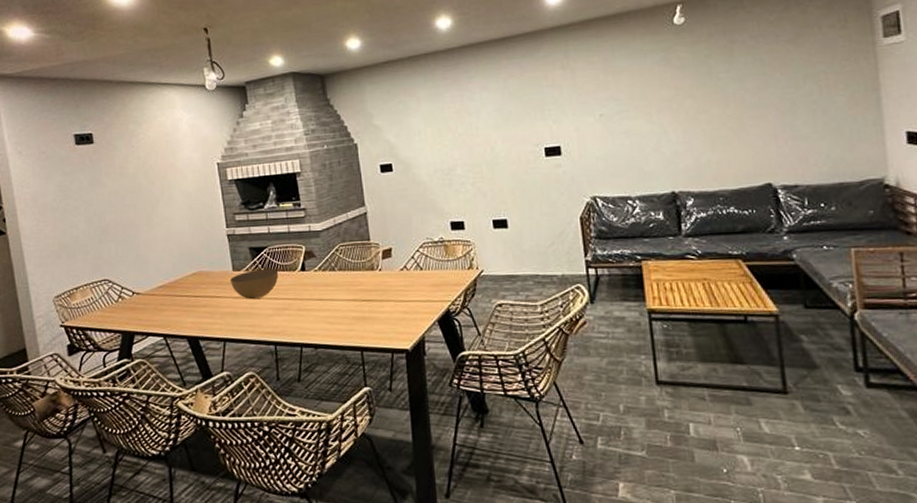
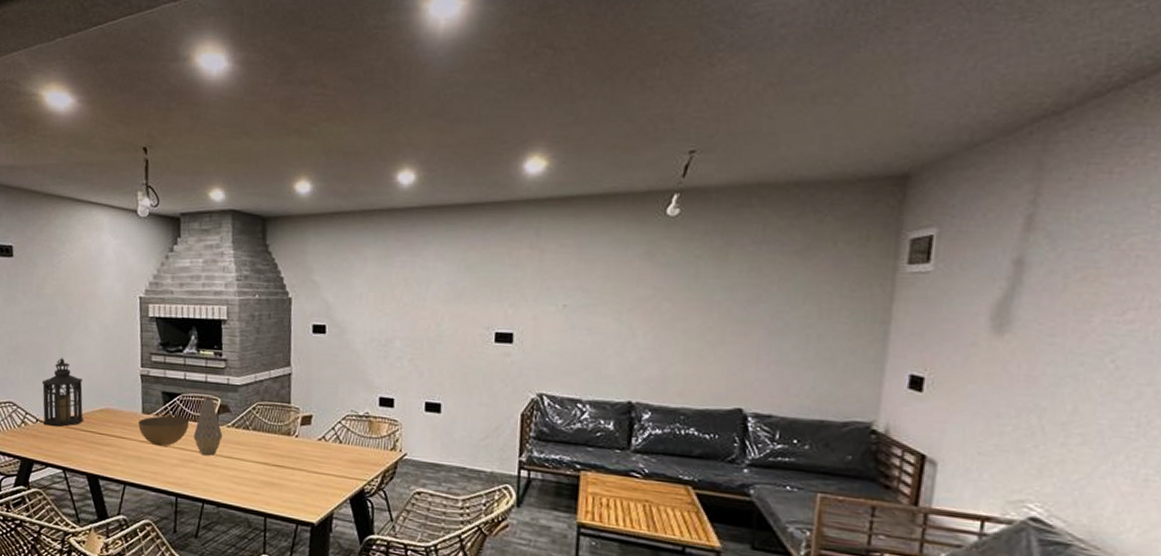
lantern: none [133,229,177,297] -> present [41,357,83,428]
vase: none [284,246,312,302] -> present [194,398,223,456]

